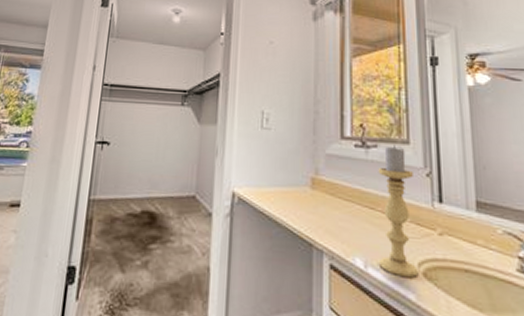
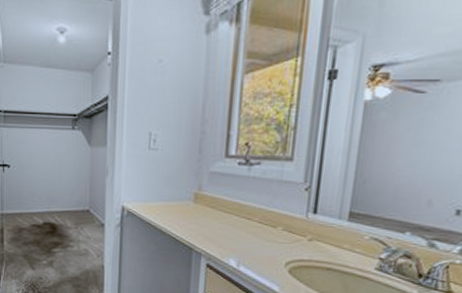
candle holder: present [378,145,419,277] -> none [251,162,292,274]

